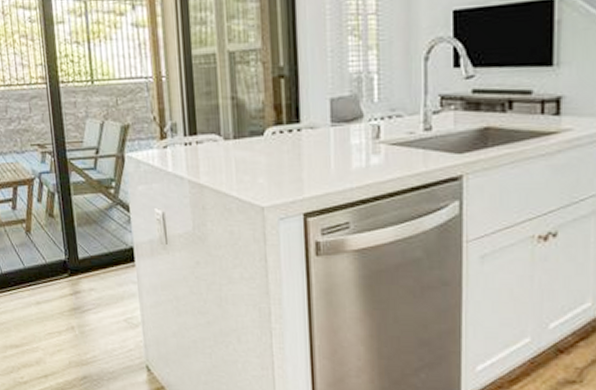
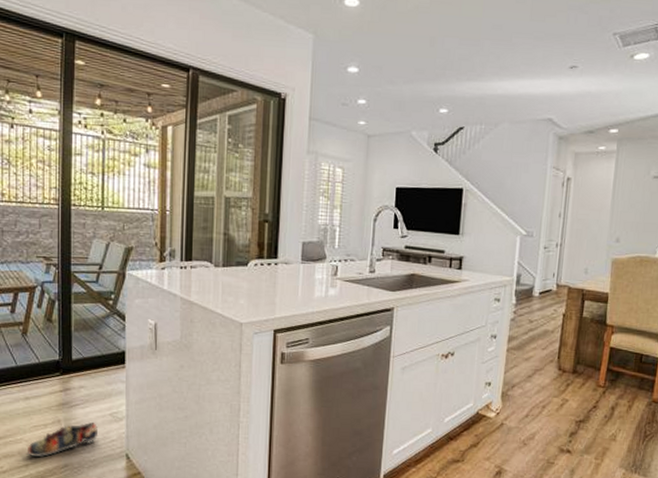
shoe: none [45,328,114,367] -> present [28,421,97,457]

